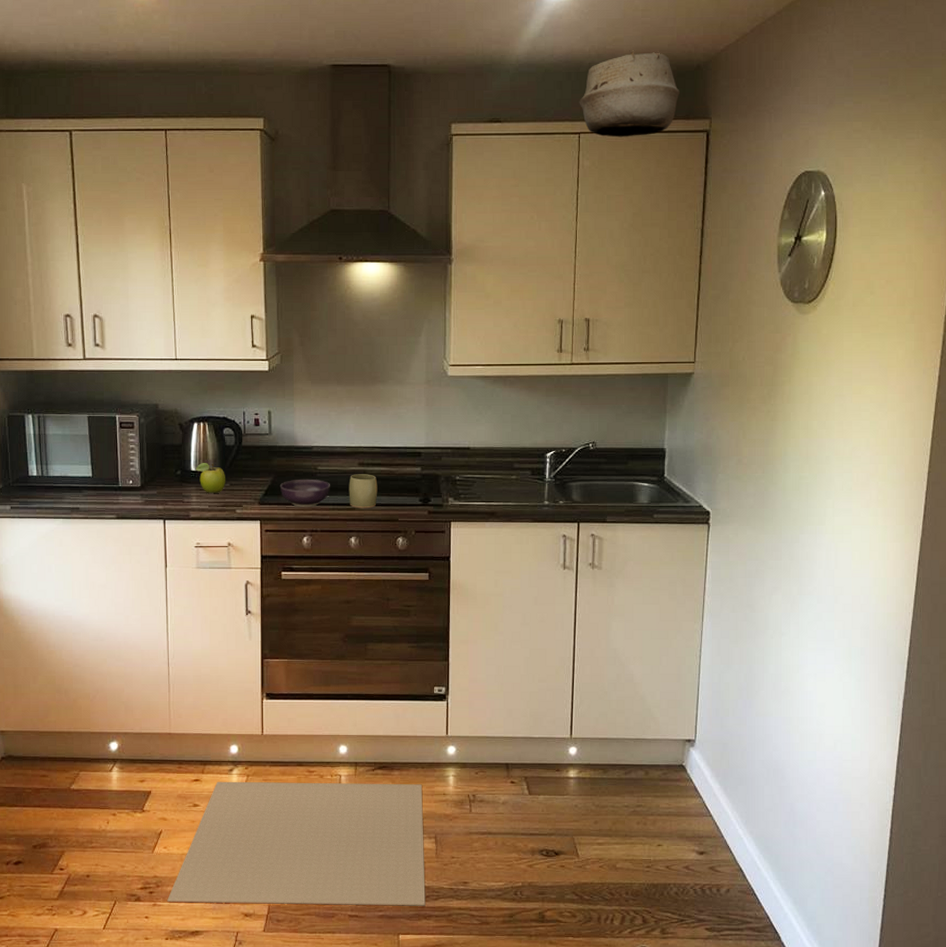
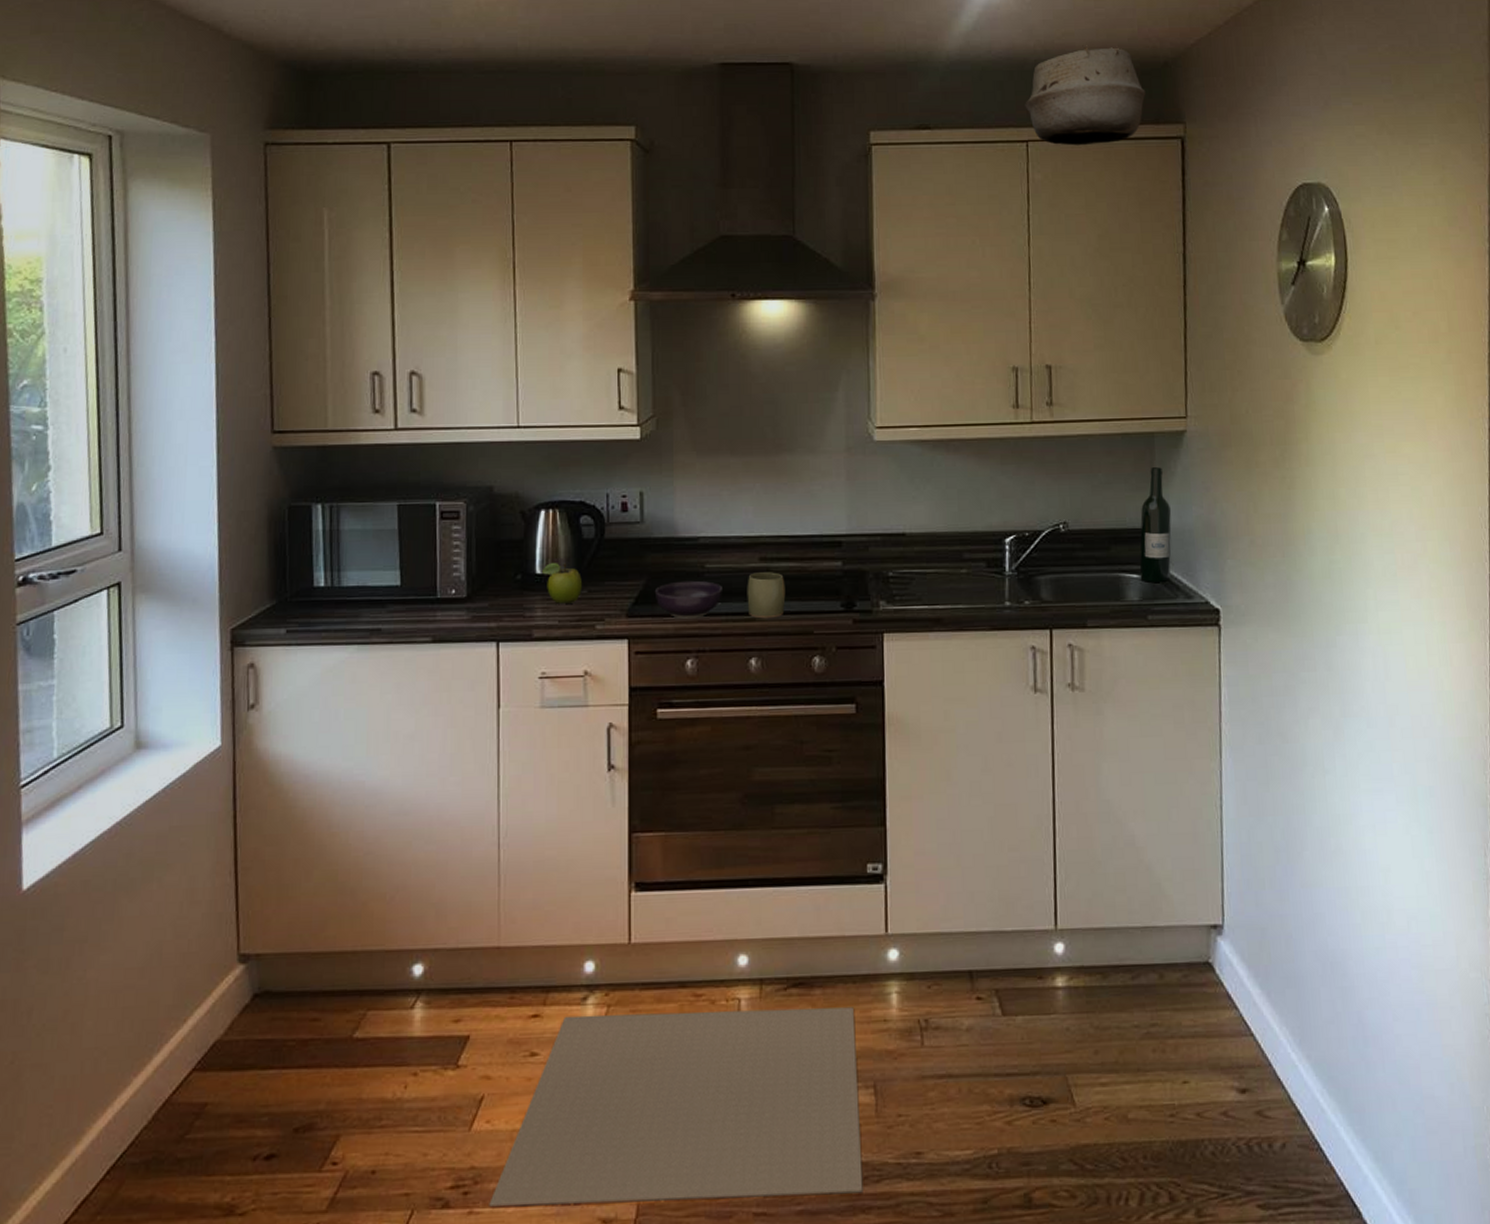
wine bottle: none [650,401,678,491] -> present [1139,467,1172,584]

